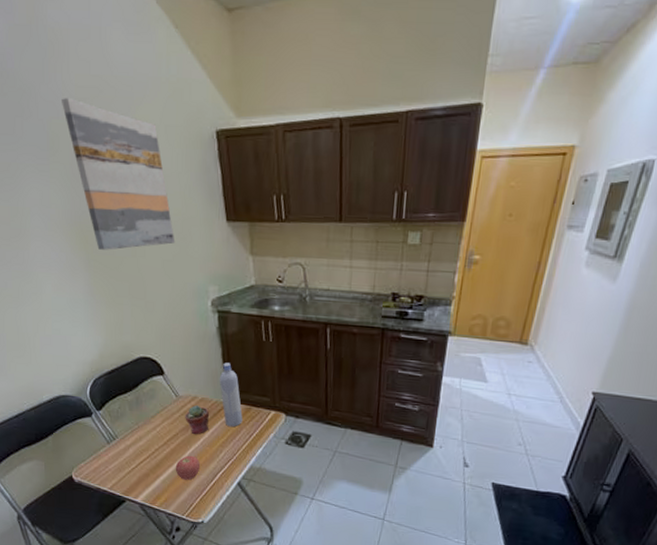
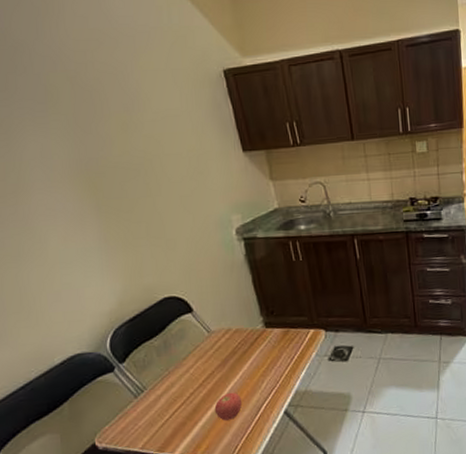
wall art: present [60,97,175,250] -> none [58,51,192,194]
potted succulent: present [185,405,210,435] -> none [220,338,247,370]
bottle: present [219,362,243,427] -> none [252,288,282,354]

